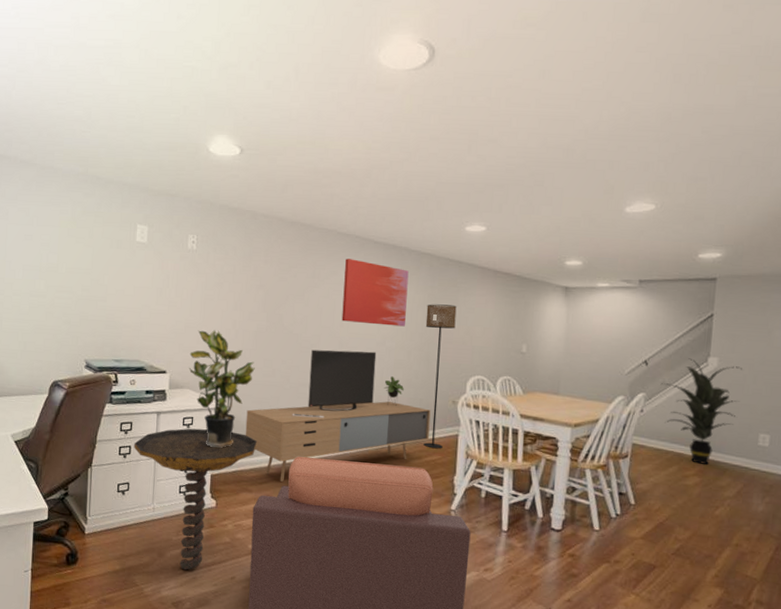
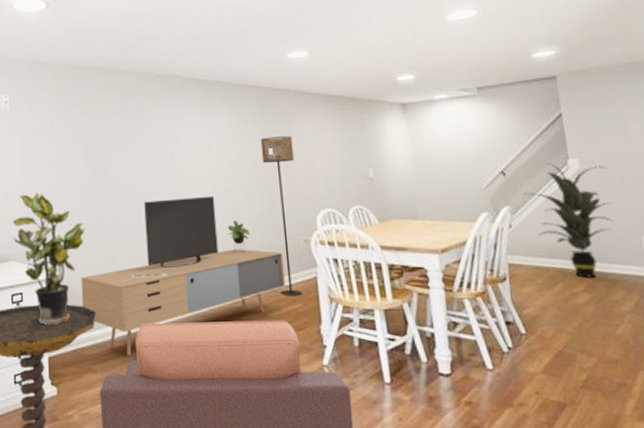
wall art: present [341,259,409,327] -> none [168,100,242,167]

